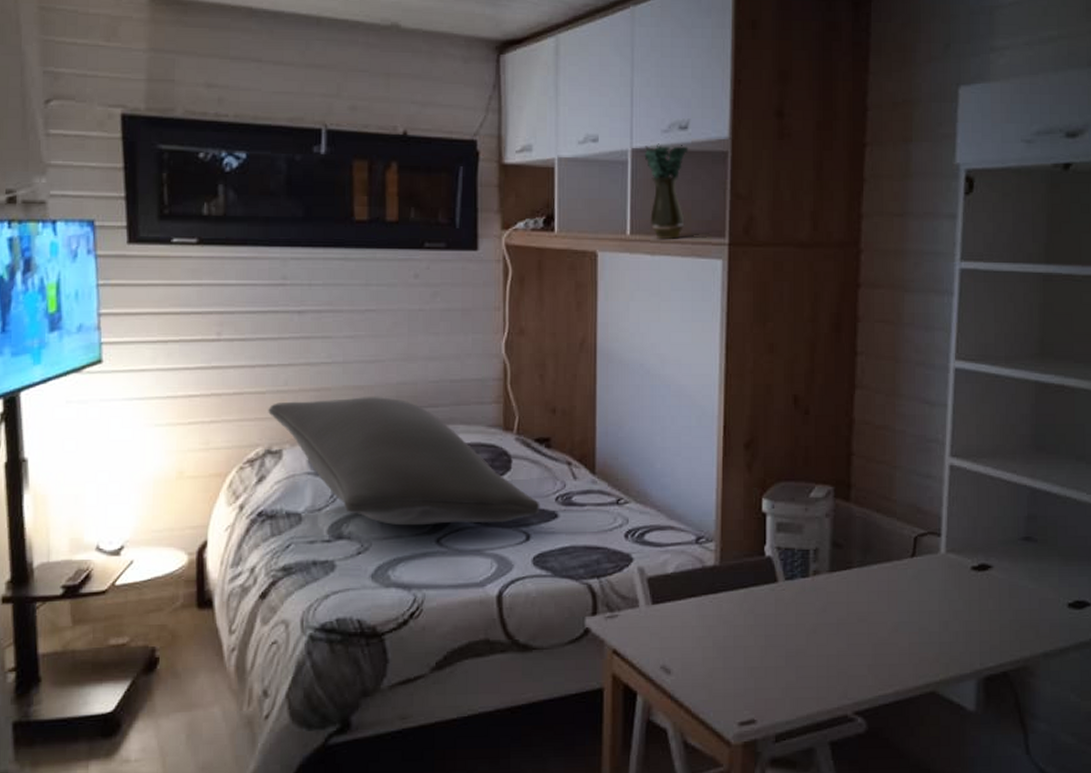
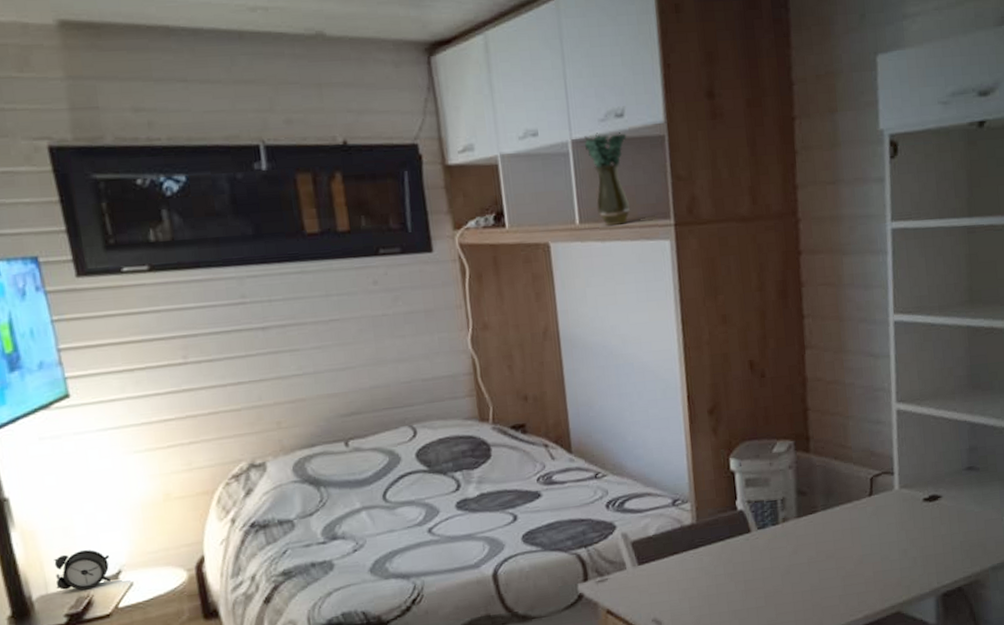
alarm clock: none [58,521,115,563] -> present [54,550,112,591]
pillow: present [268,397,540,526] -> none [246,402,524,521]

